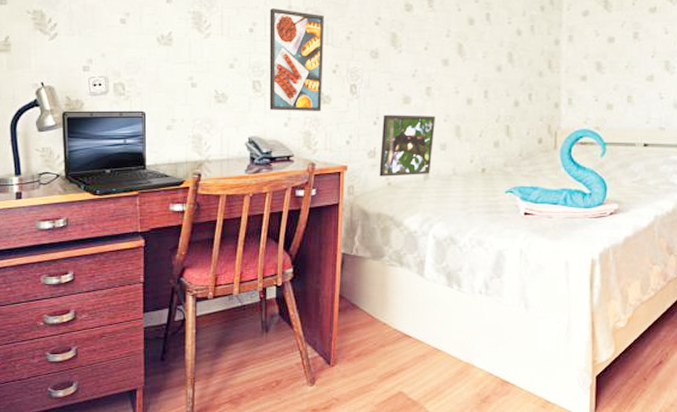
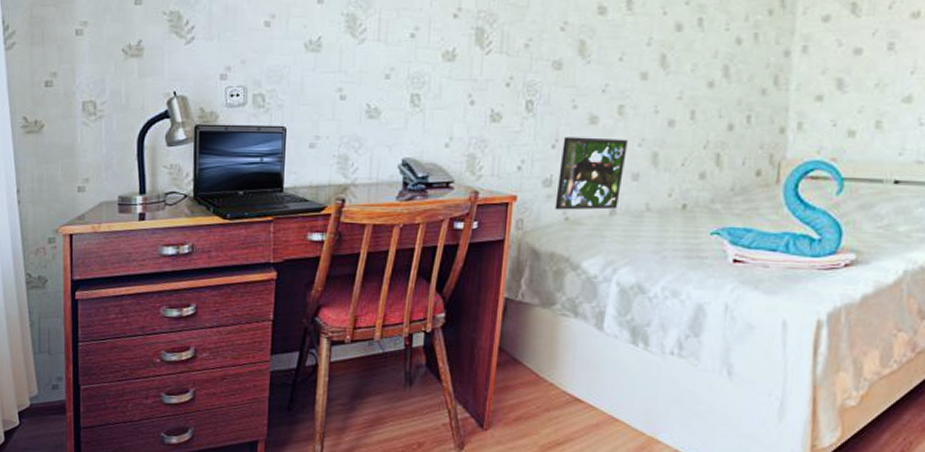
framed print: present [269,8,324,112] -> none [428,11,499,132]

